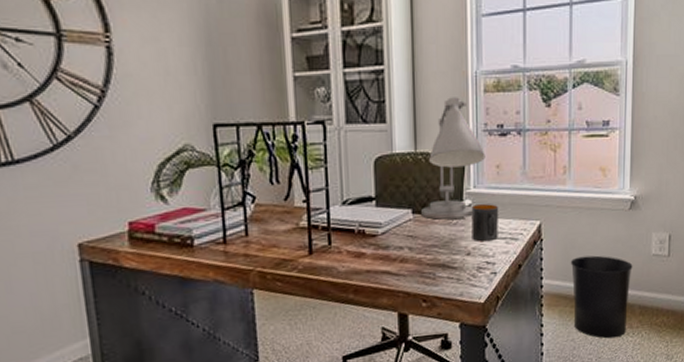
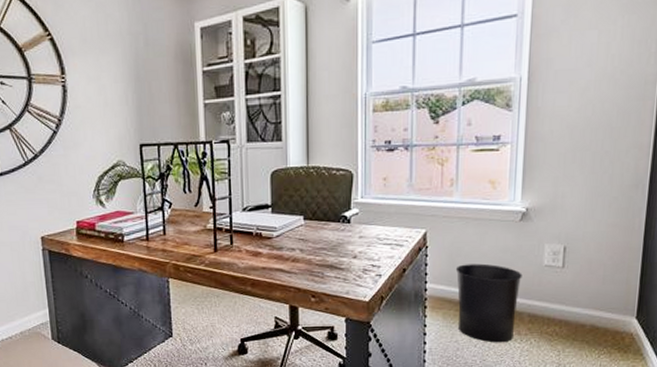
desk lamp: present [420,97,485,220] -> none [311,117,373,226]
mug: present [471,204,499,242] -> none [358,213,385,247]

